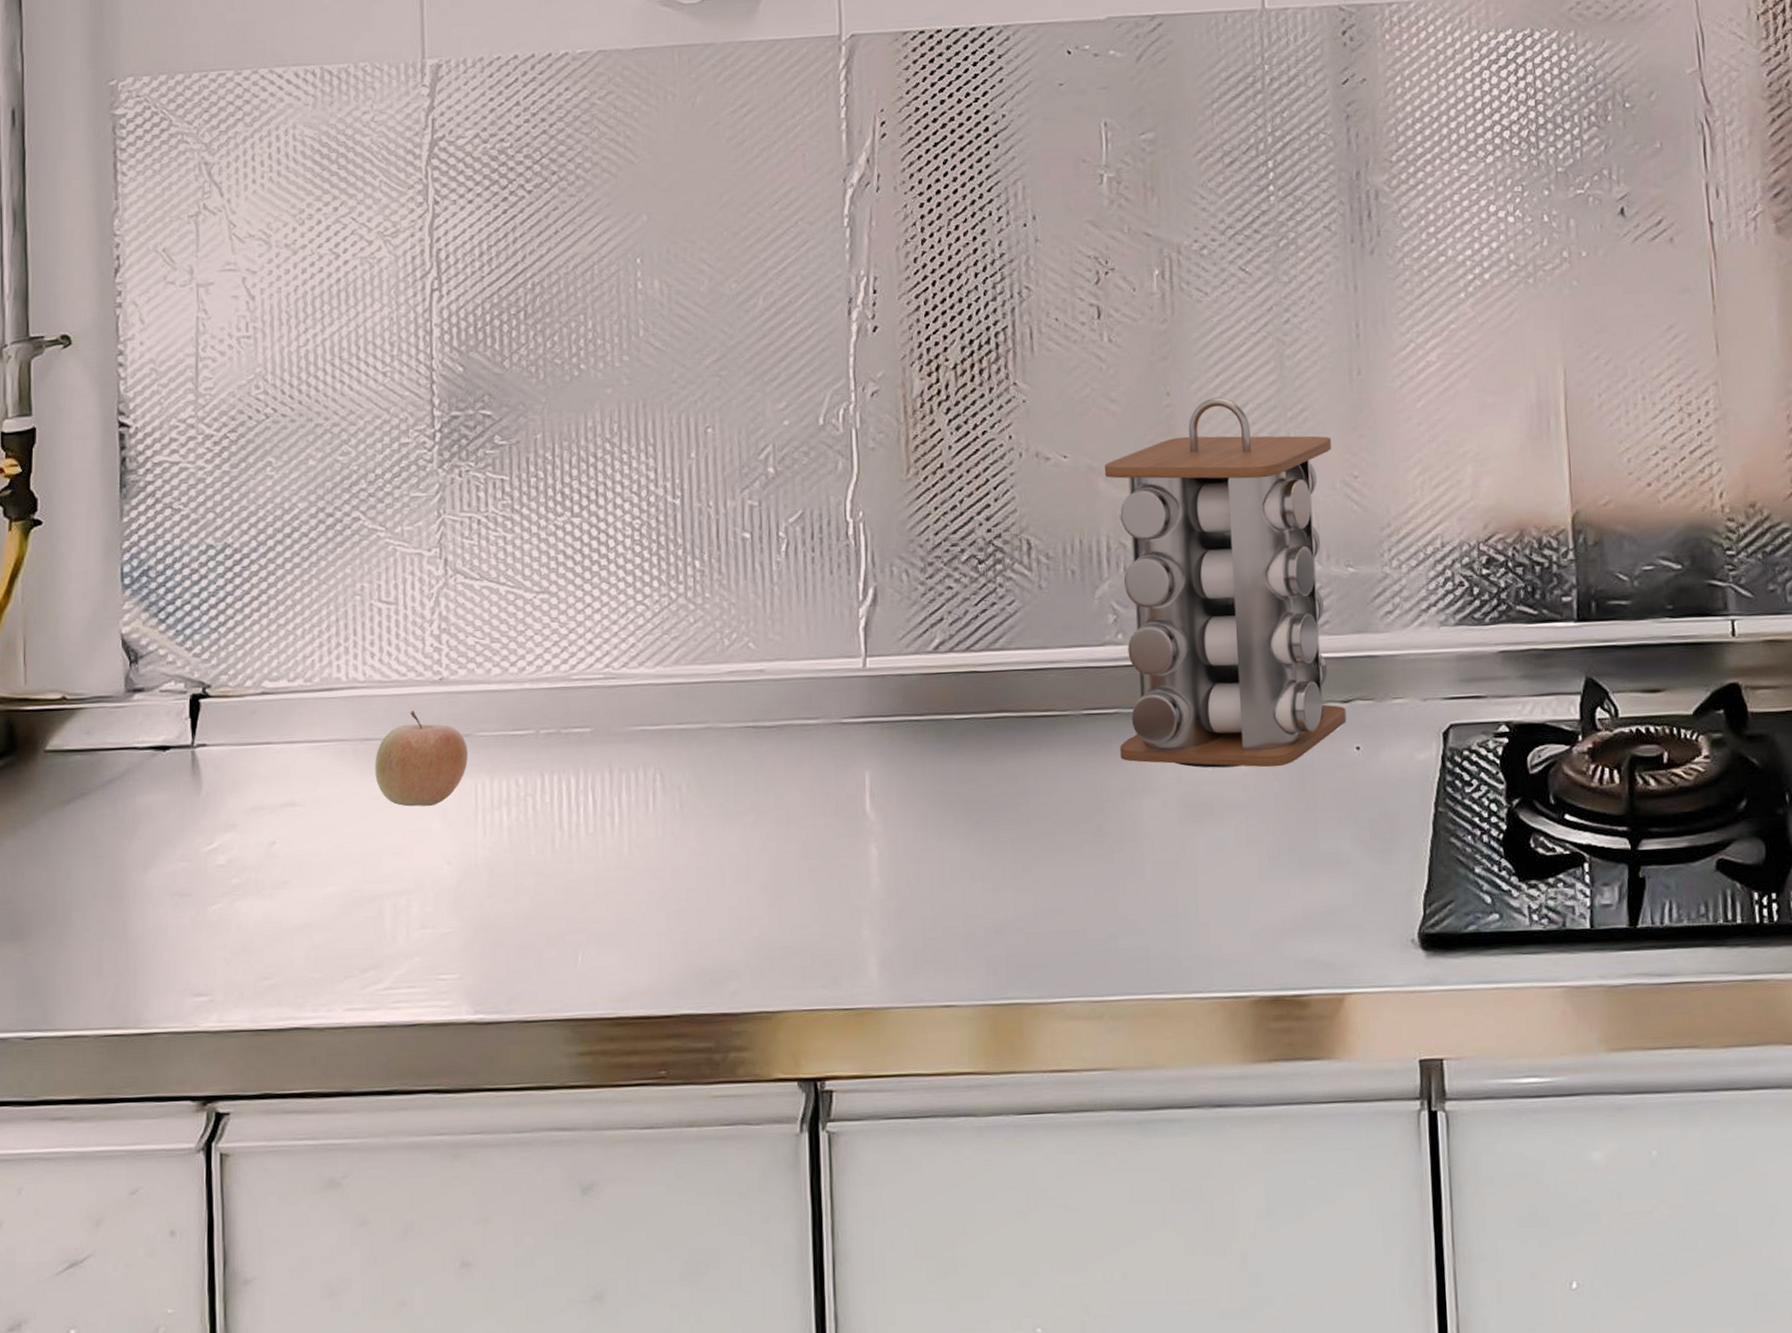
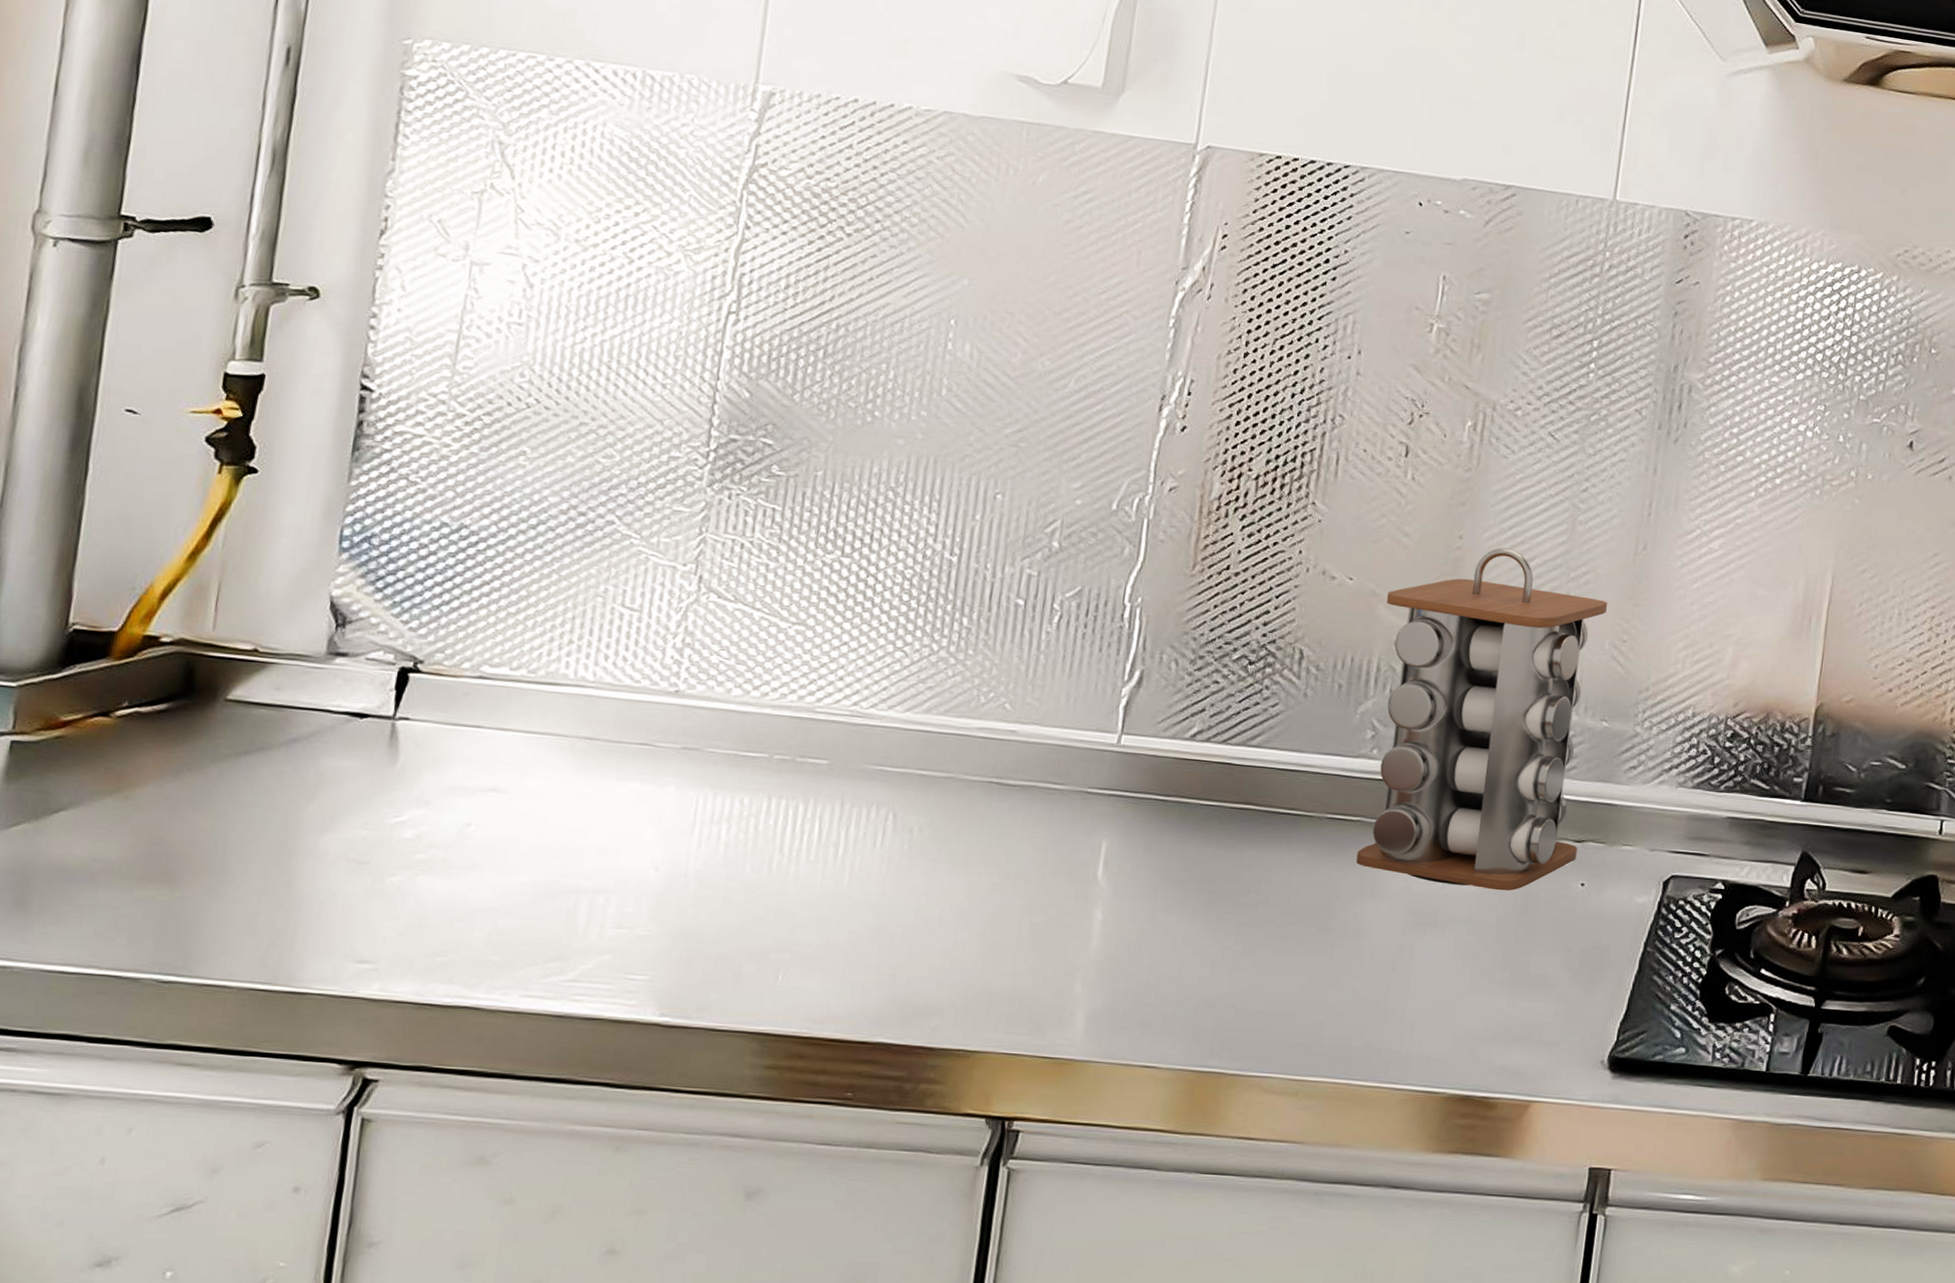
fruit: present [375,709,468,807] -> none [590,716,695,812]

